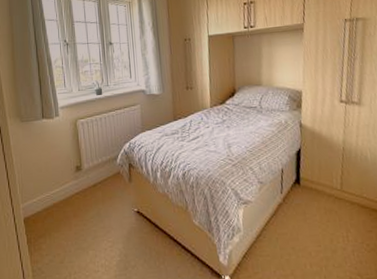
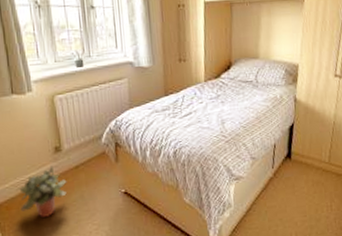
potted plant: none [43,183,86,232] -> present [18,165,67,217]

